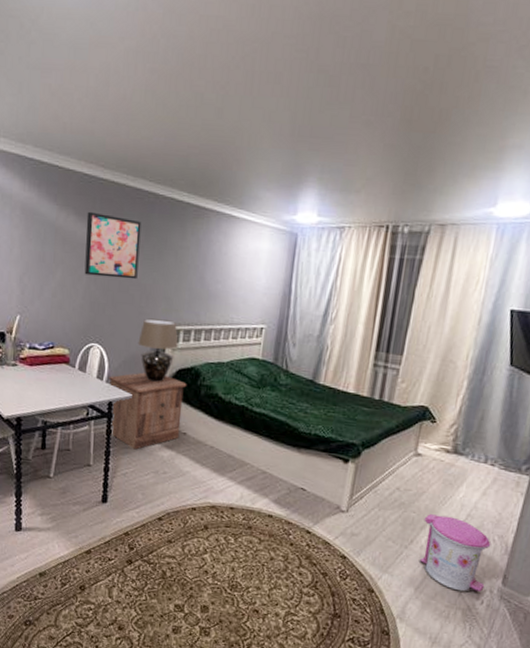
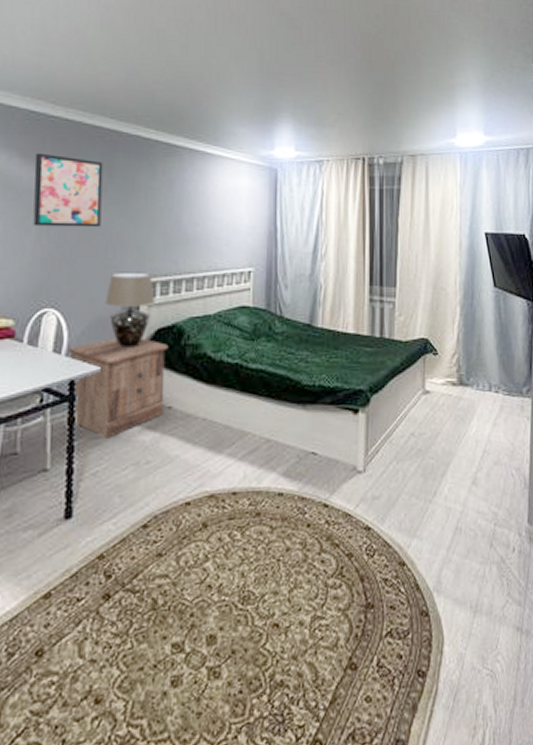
trash can: present [418,514,491,592] -> none [443,456,513,542]

